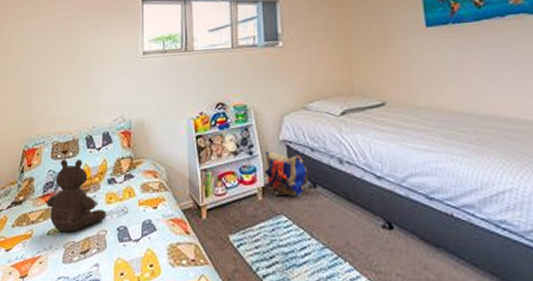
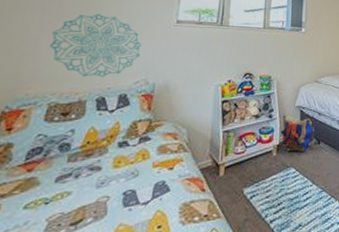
teddy bear: present [46,159,106,233] -> none [28,121,112,204]
wall decoration: none [47,55,115,117] -> present [50,14,142,78]

